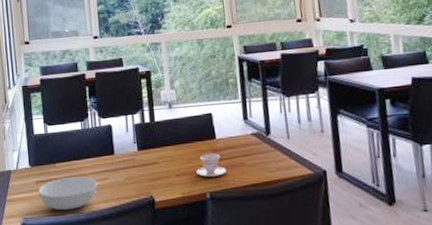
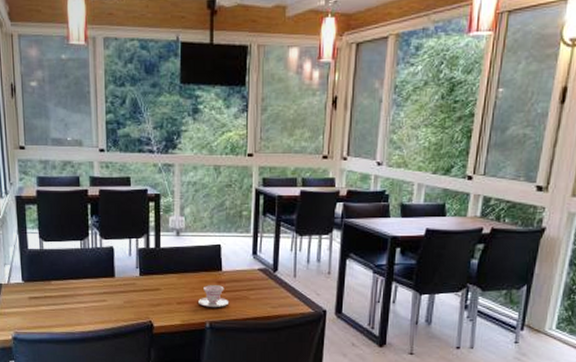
serving bowl: present [38,176,98,211] -> none [31,295,95,328]

